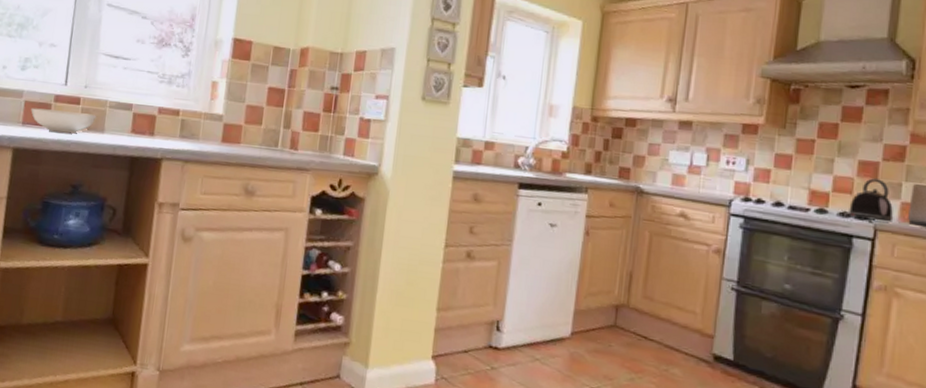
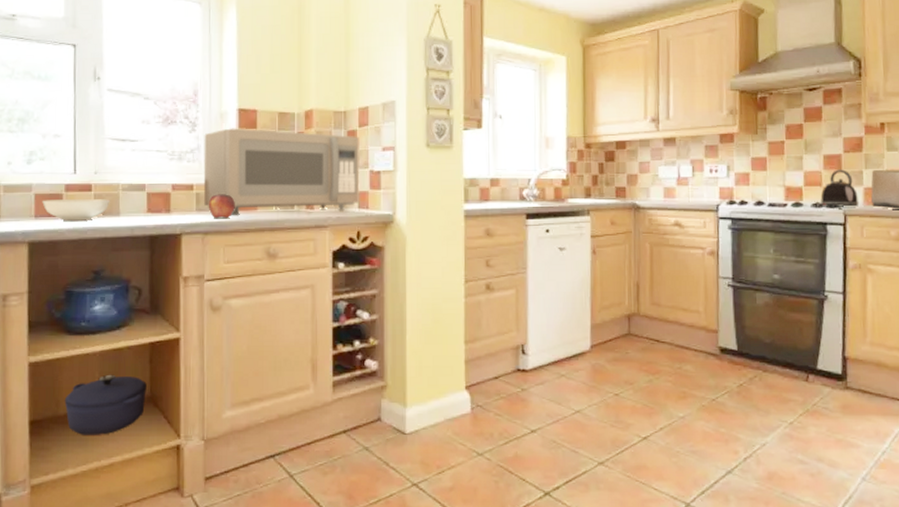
cooking pot: none [28,290,111,351] -> present [64,374,148,435]
microwave: none [187,57,354,156] -> present [203,128,360,215]
fruit: none [191,122,219,149] -> present [208,193,235,219]

